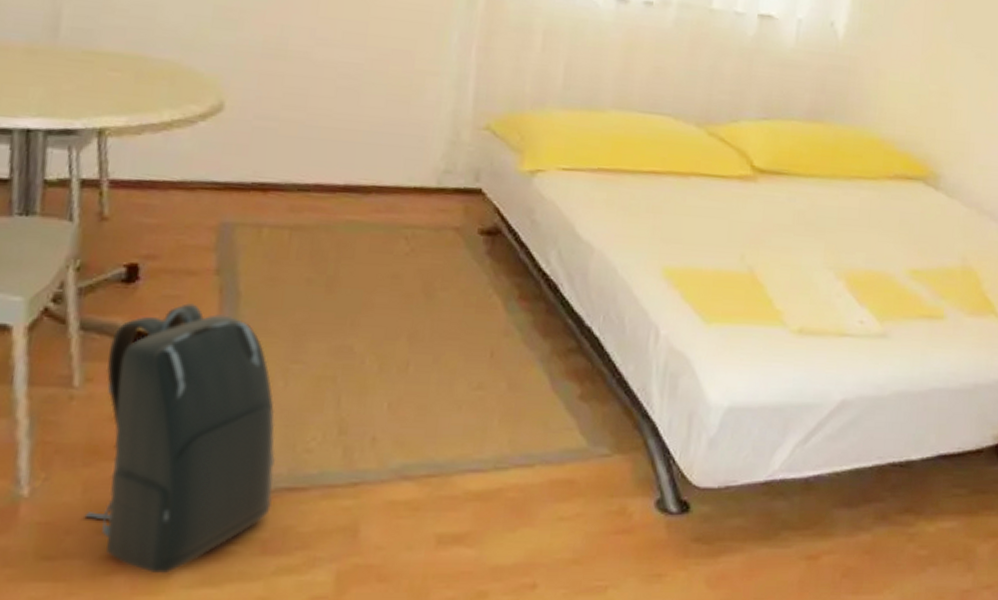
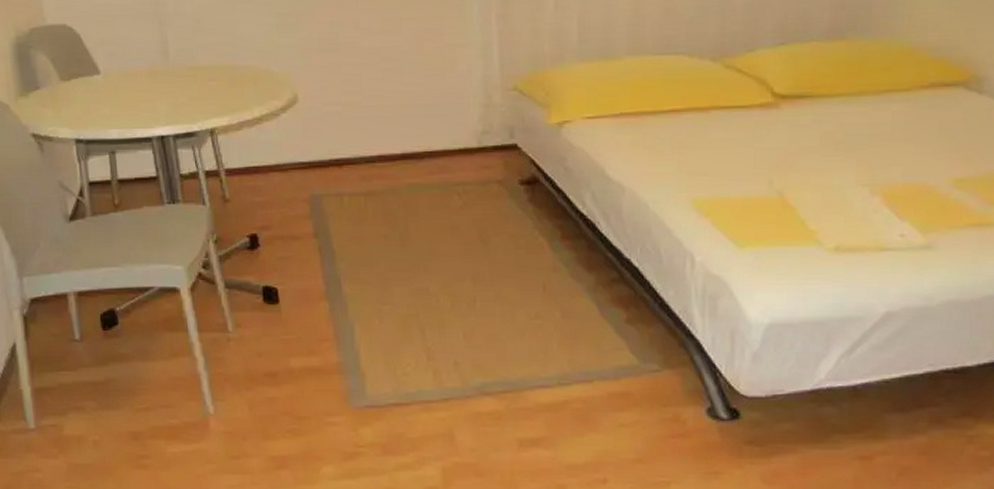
backpack: present [84,303,276,574] -> none [248,262,386,469]

